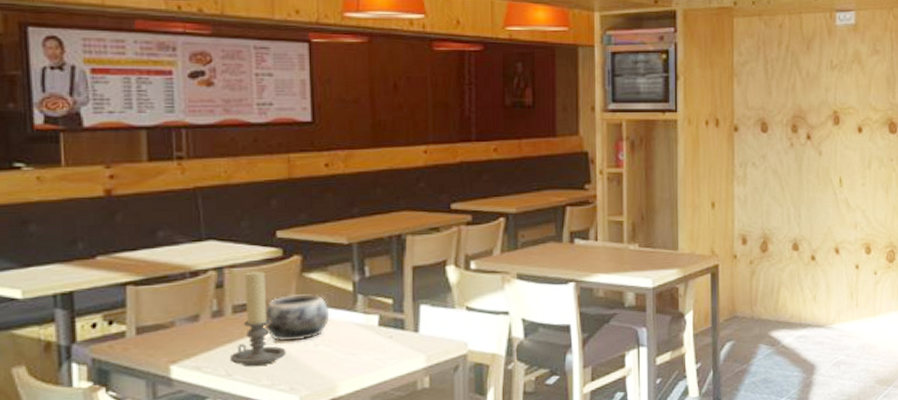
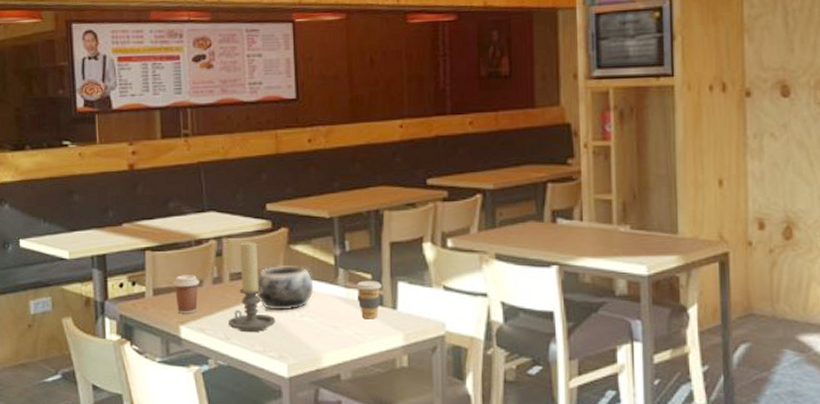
coffee cup: none [161,309,196,353] -> present [172,275,200,314]
coffee cup: none [375,305,403,344] -> present [355,280,382,320]

